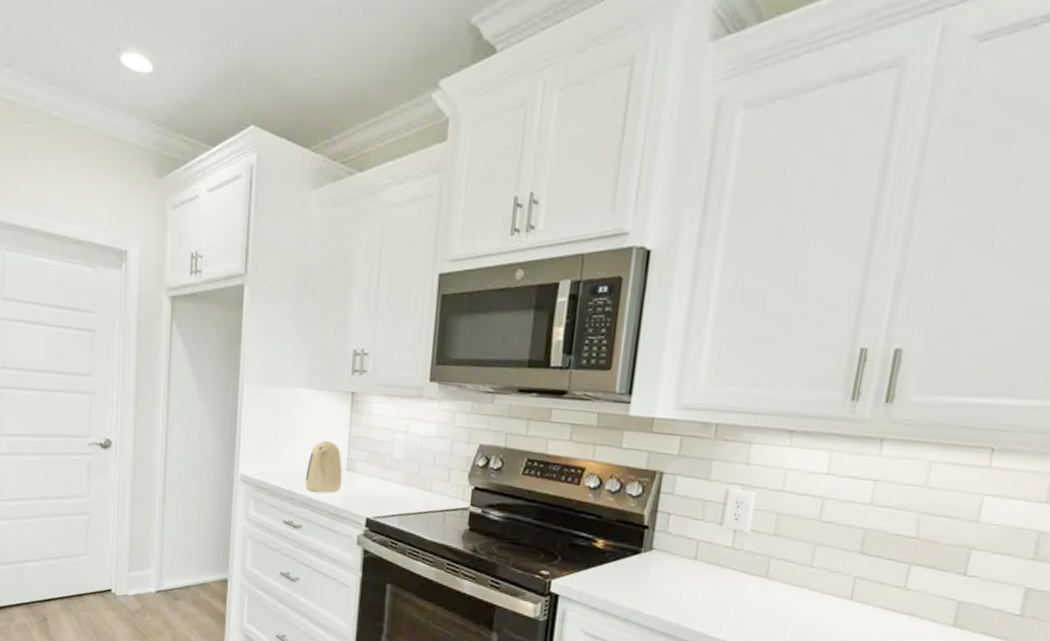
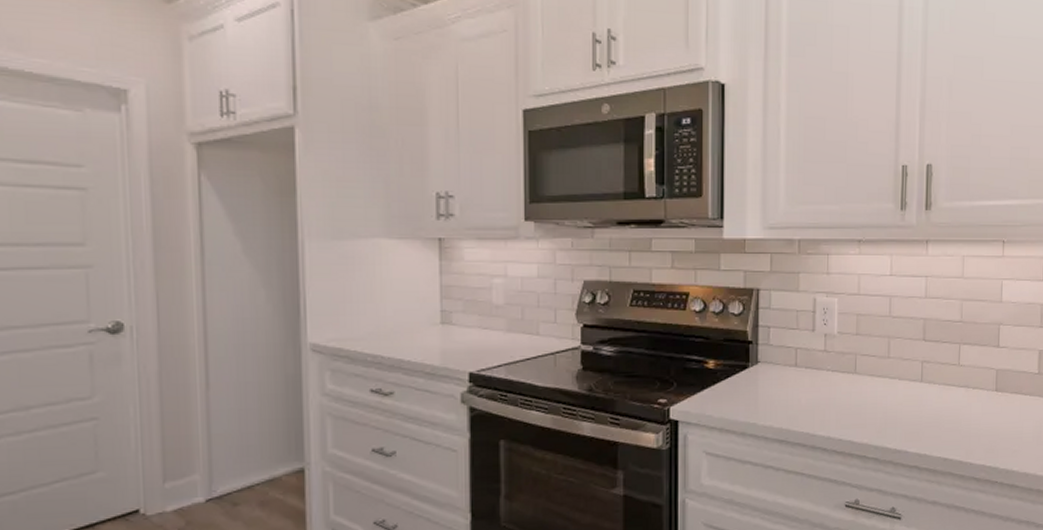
kettle: present [305,440,343,494] -> none [392,293,437,353]

